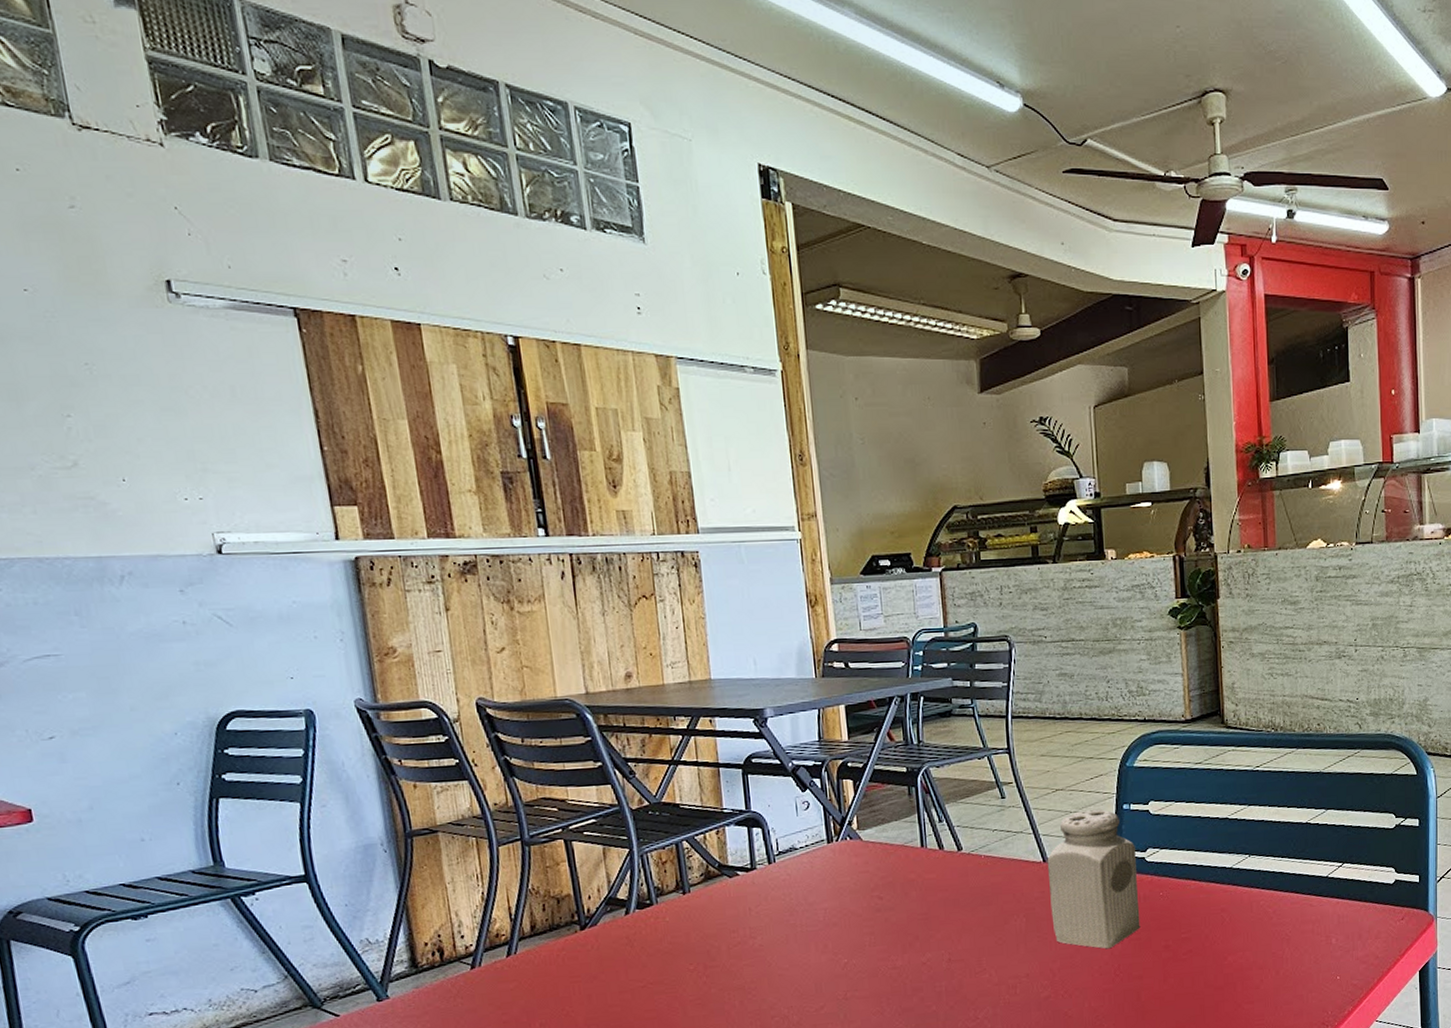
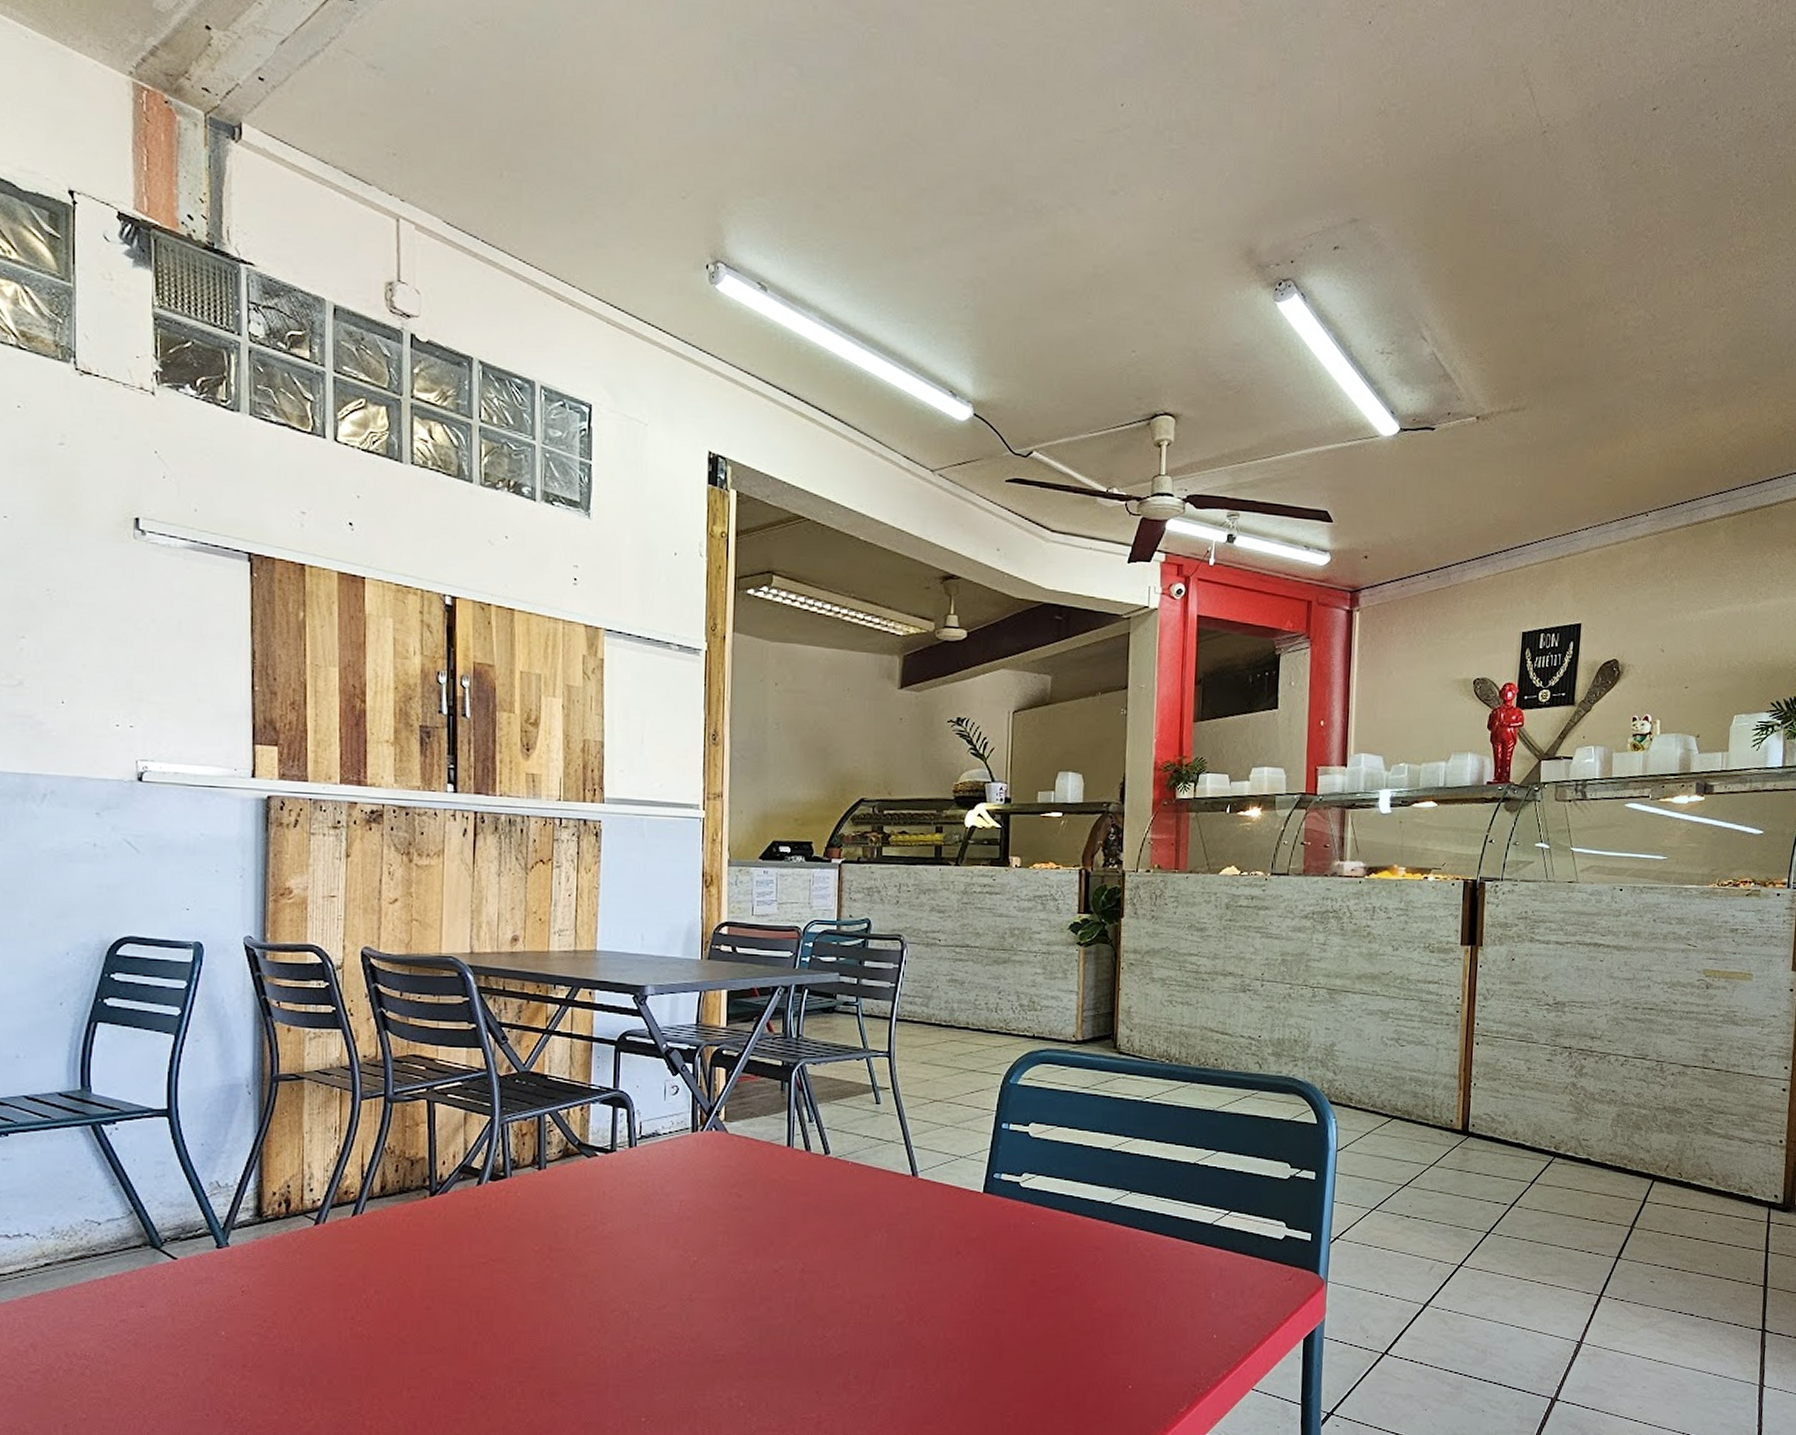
salt shaker: present [1047,809,1141,949] -> none [915,1126,1010,1277]

